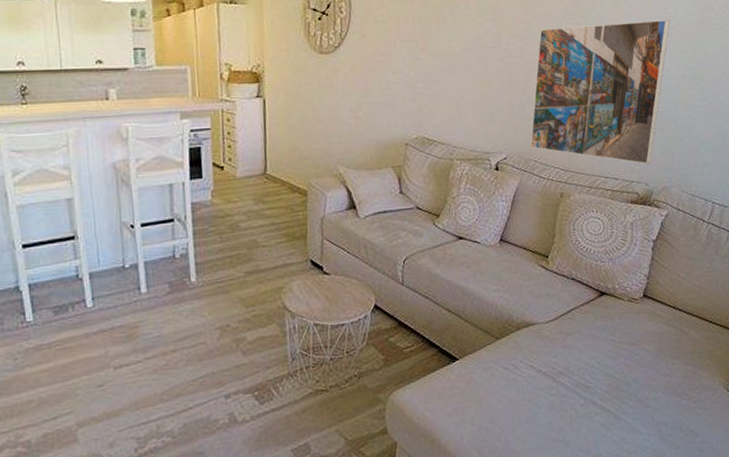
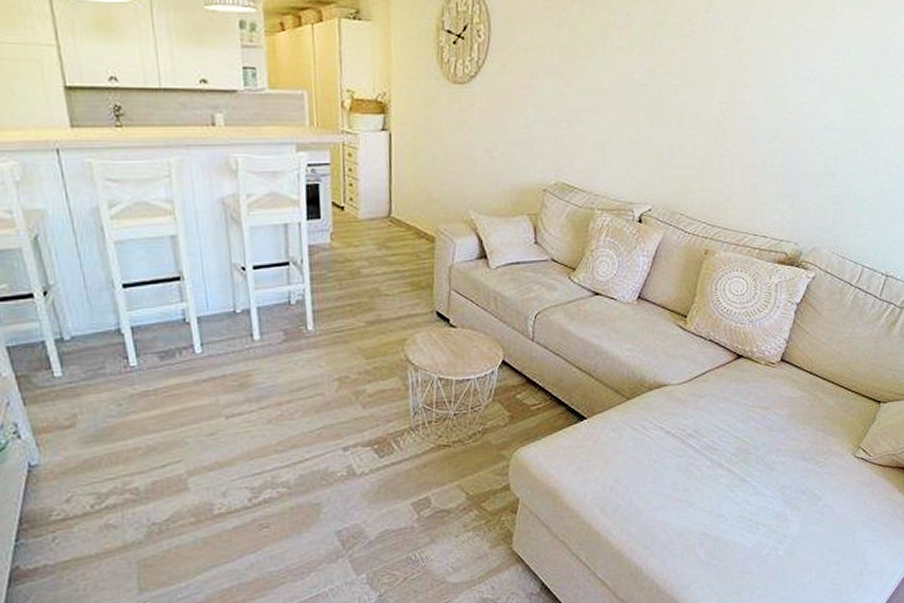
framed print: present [530,19,670,165] -> none [678,62,840,223]

